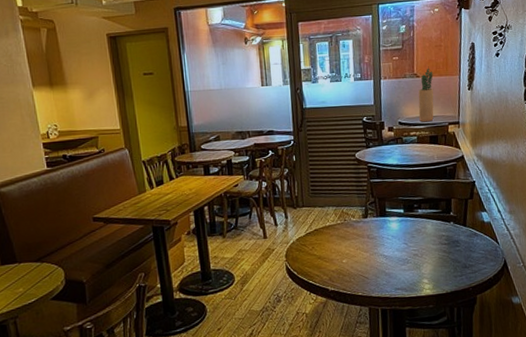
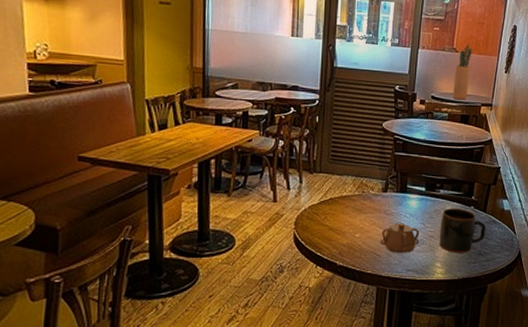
sugar bowl: none [366,245,405,274] -> present [380,223,420,253]
mug: none [422,225,469,268] -> present [439,208,486,253]

